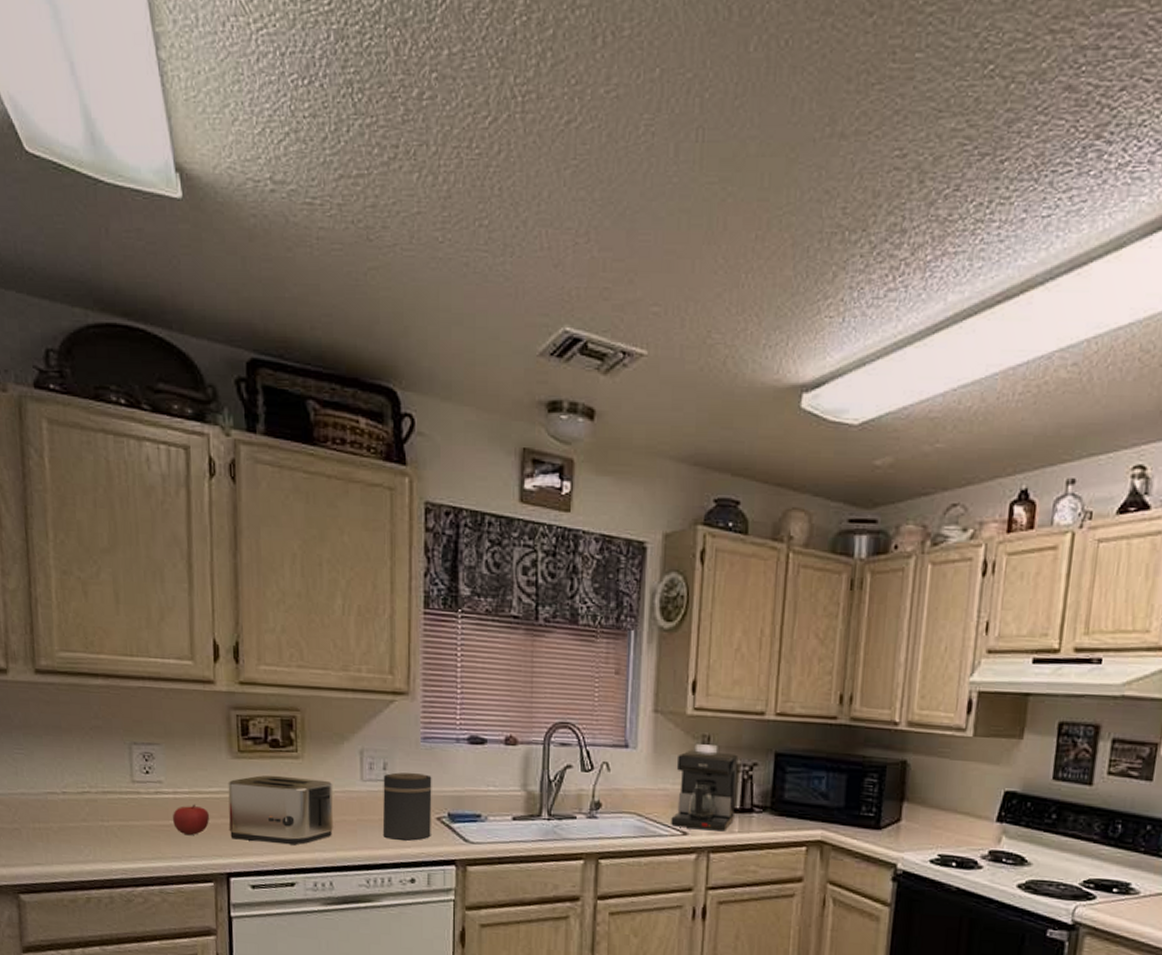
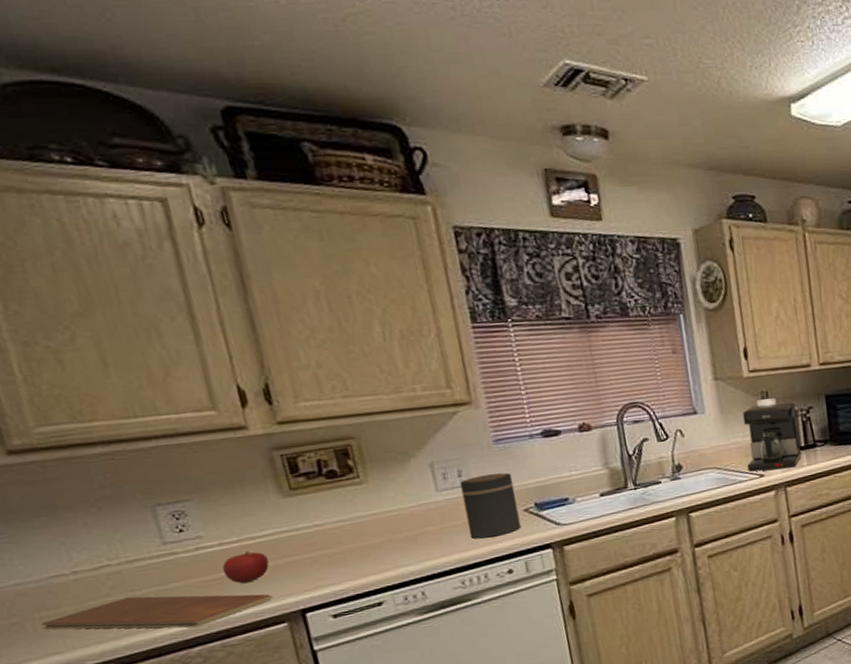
chopping board: none [34,825,207,868] -> present [41,594,273,630]
toaster: present [228,775,334,846] -> none [284,498,415,576]

